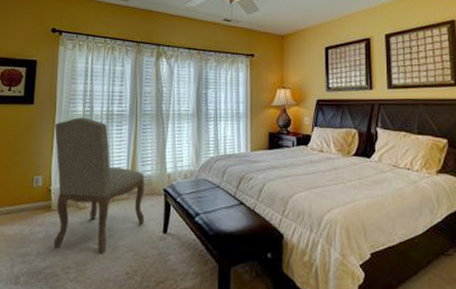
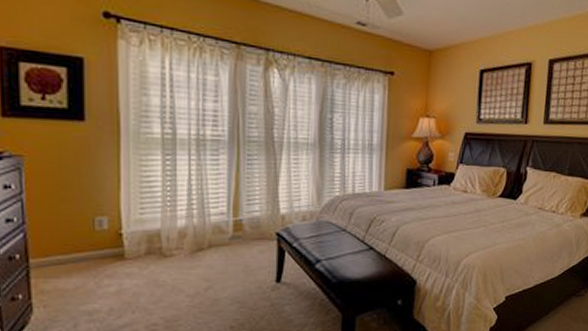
chair: present [53,117,145,253] -> none [121,142,253,307]

